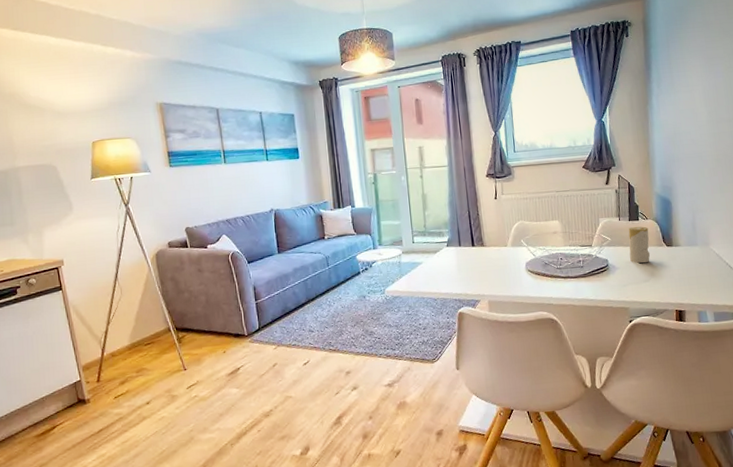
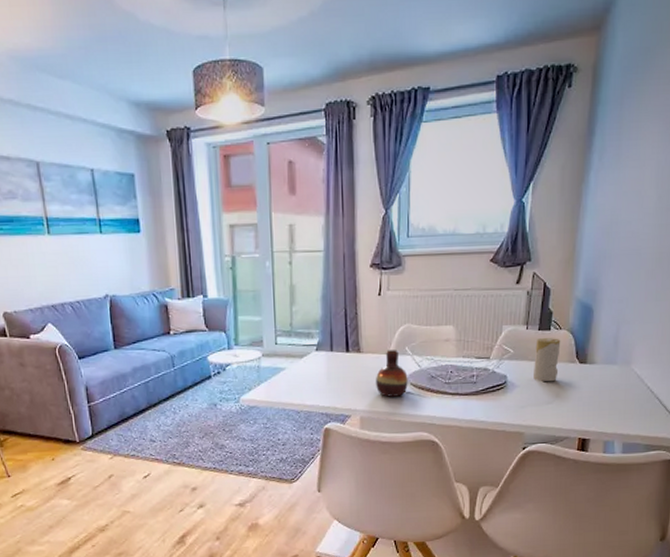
vase: none [498,242,526,283] -> present [375,350,408,397]

